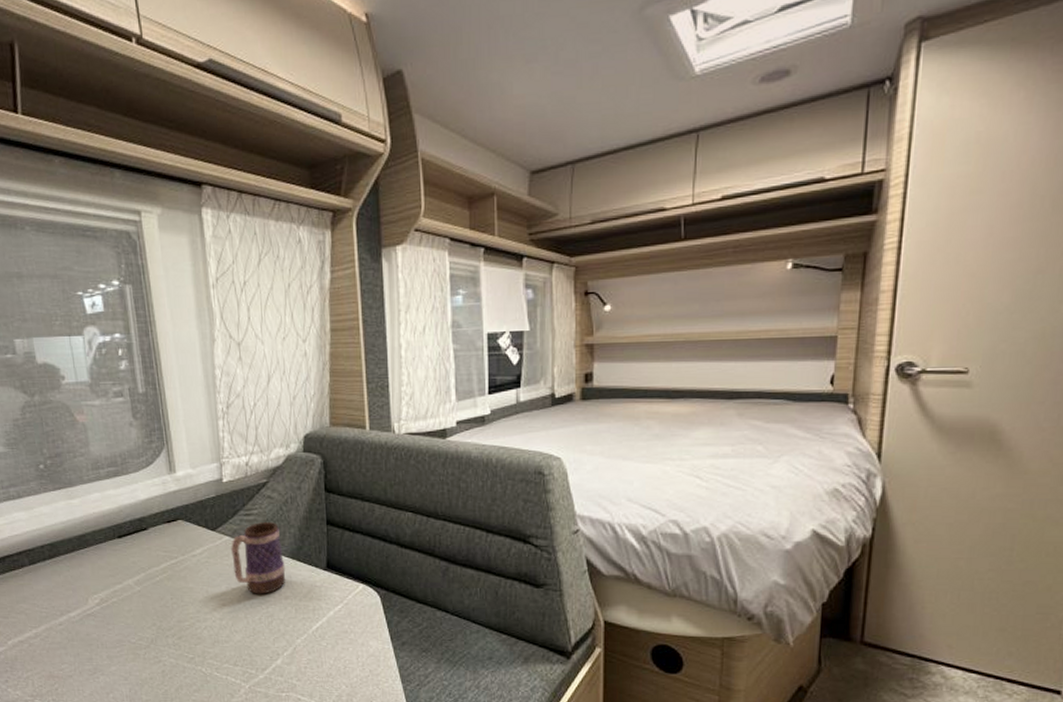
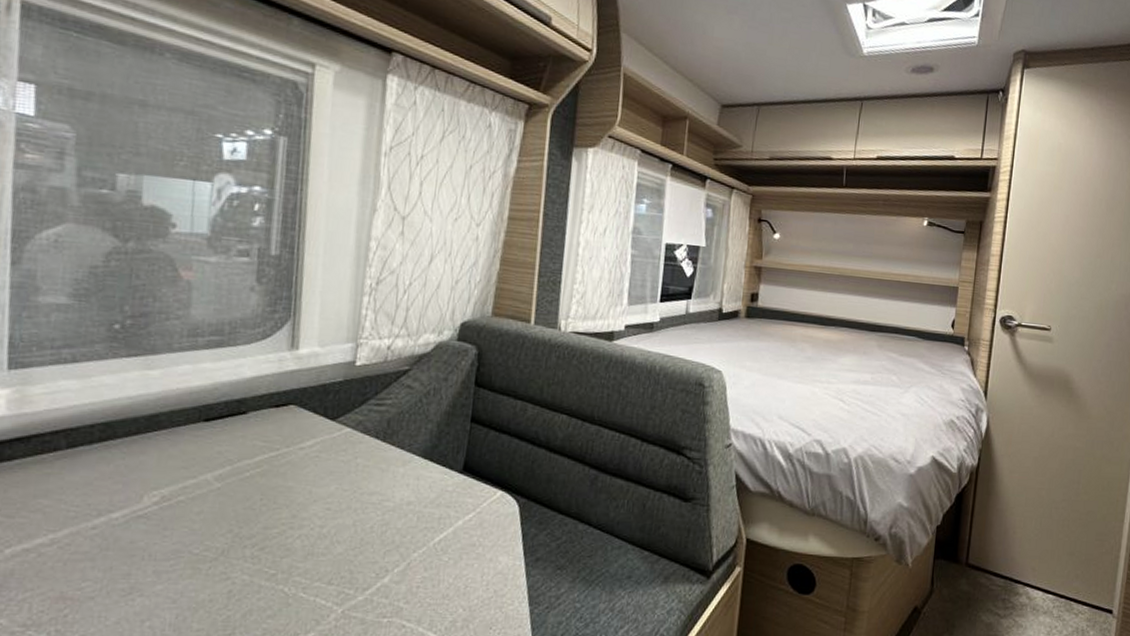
mug: present [231,522,286,594] -> none [349,414,415,498]

